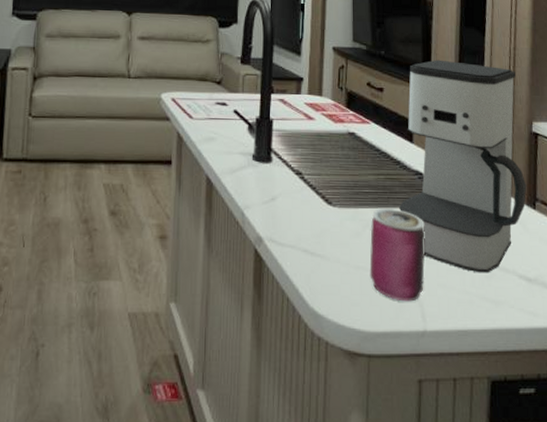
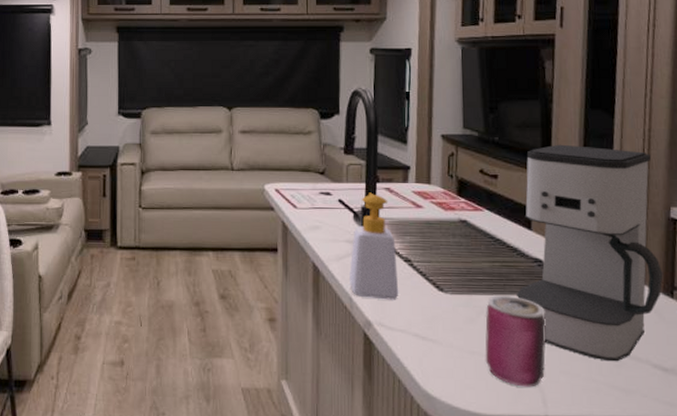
soap bottle: none [242,103,290,214] -> present [349,192,399,300]

